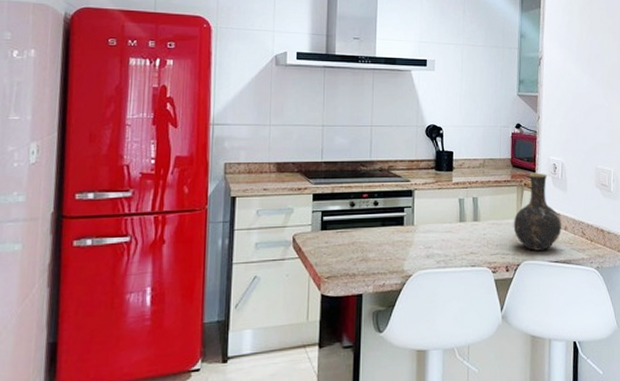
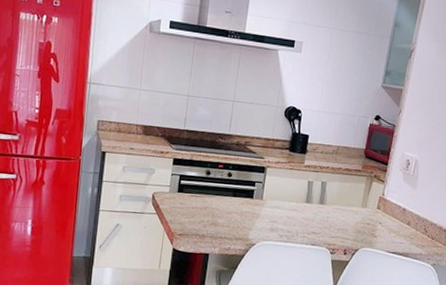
vase: present [513,173,561,251] -> none [356,166,406,241]

